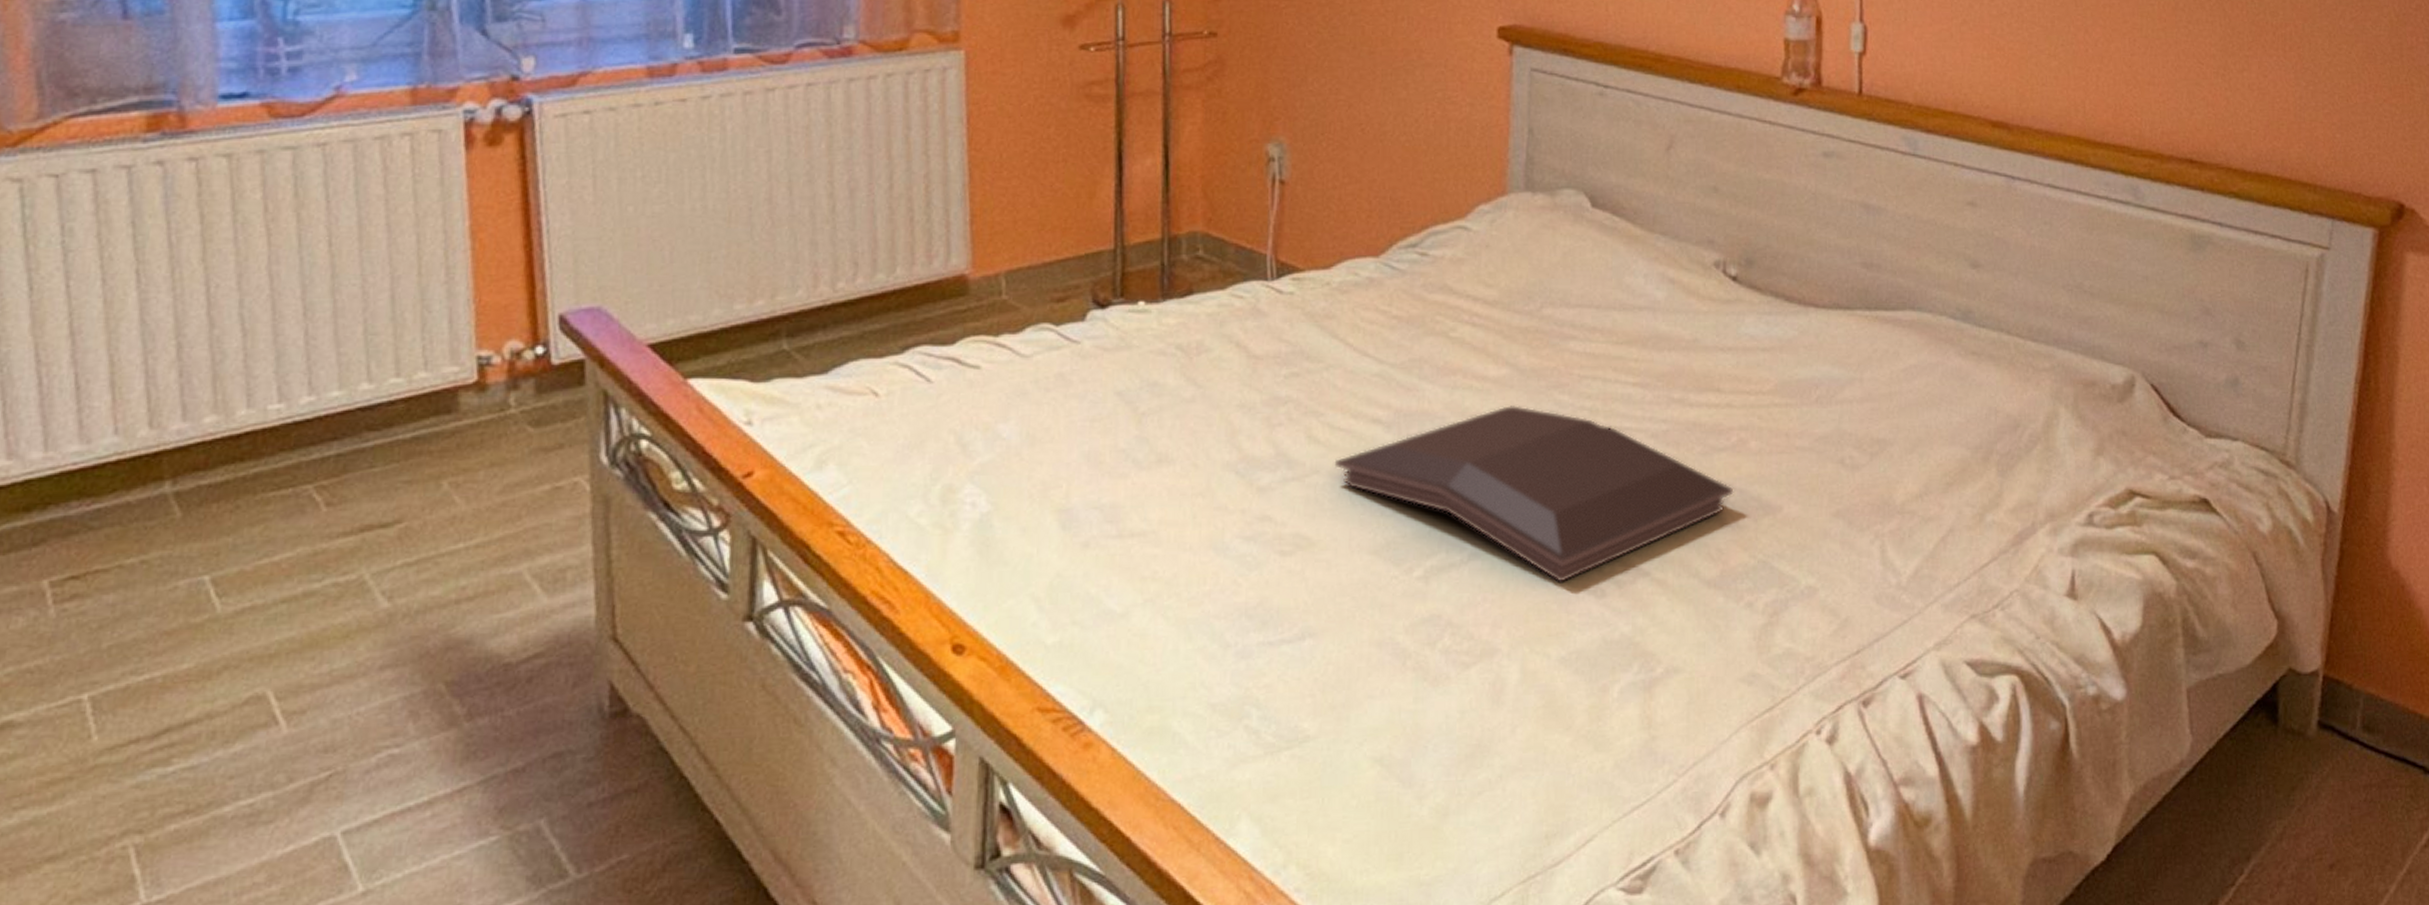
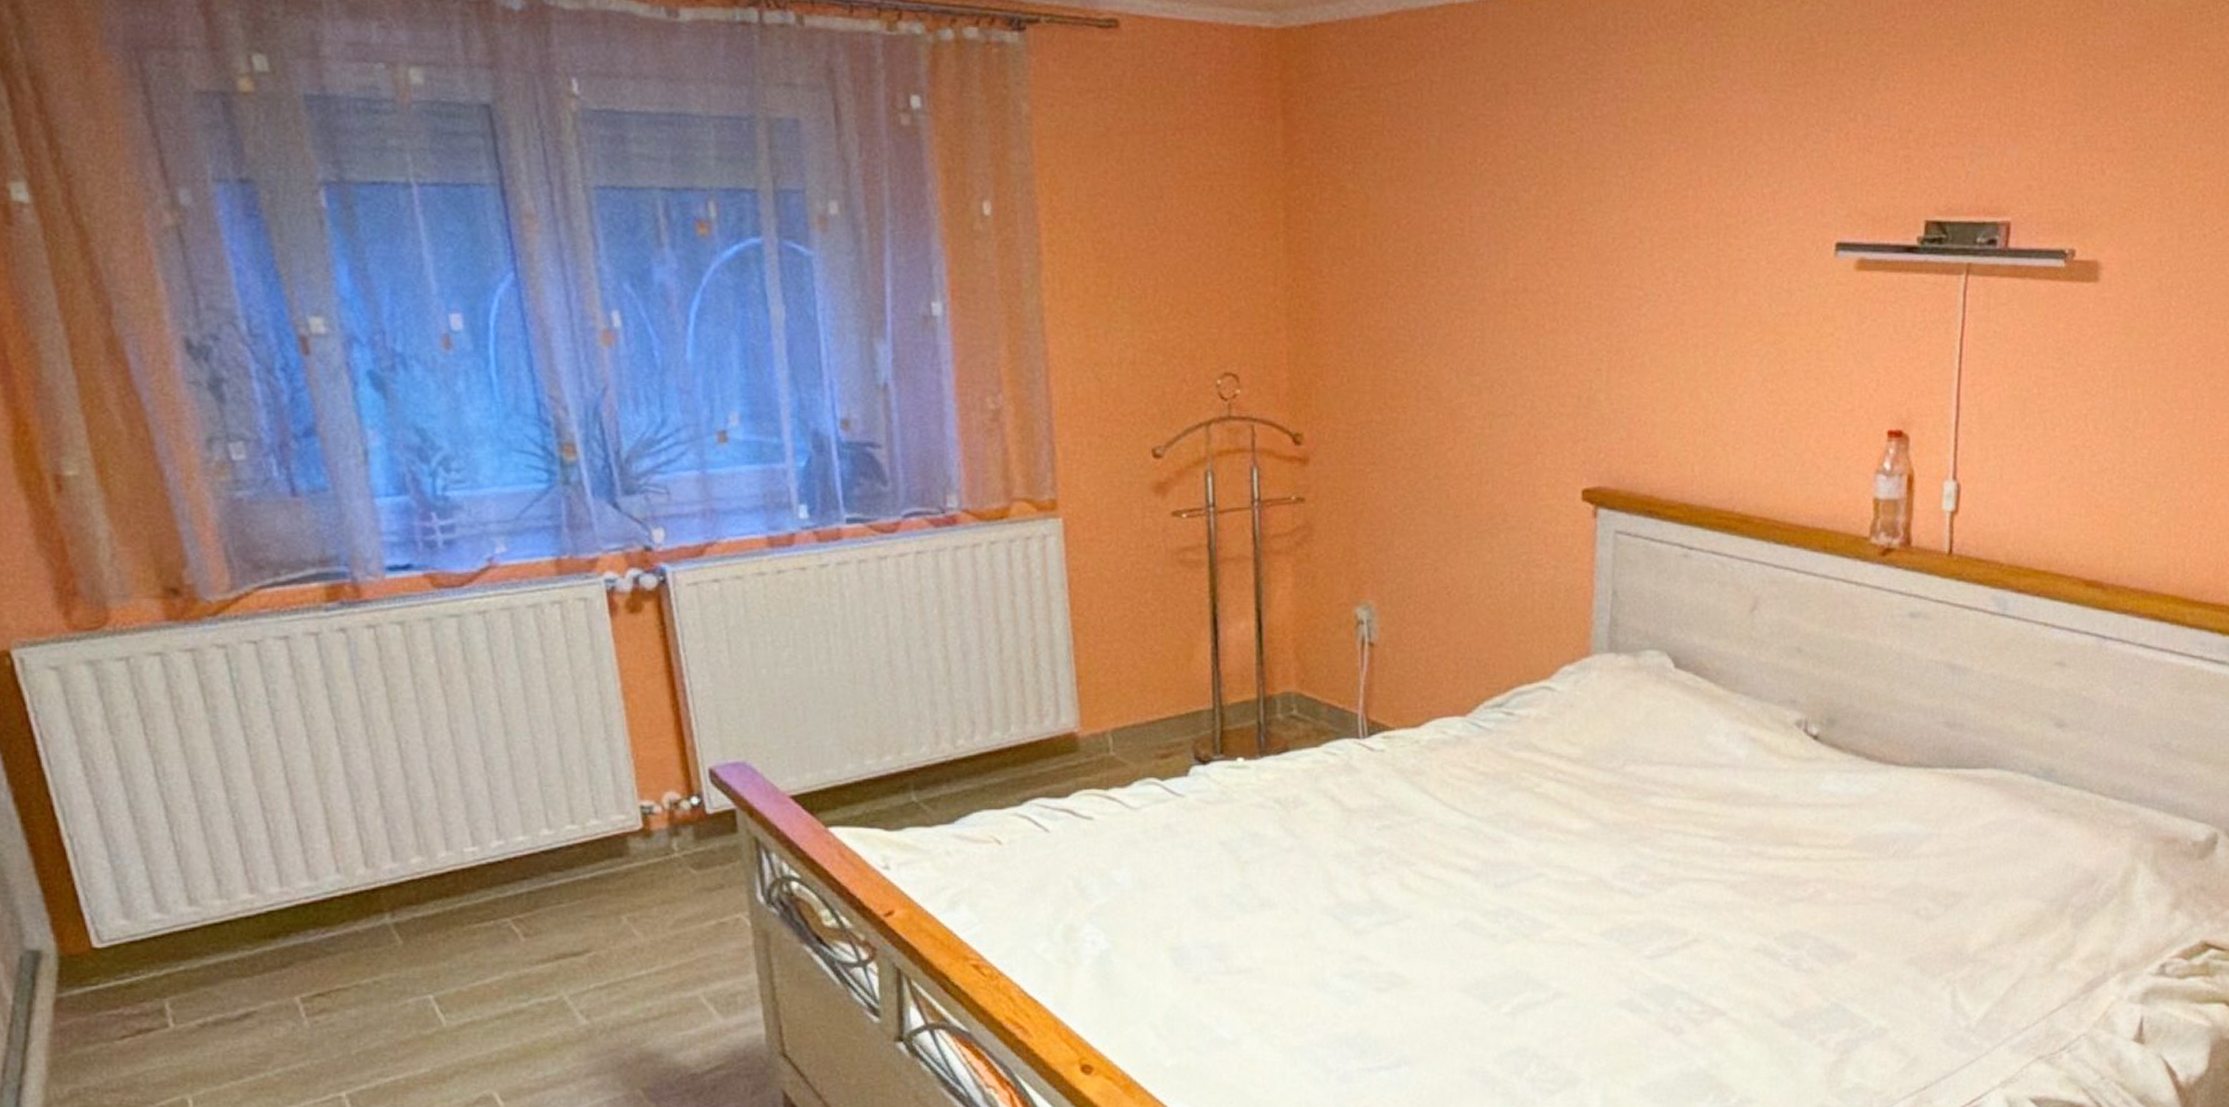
serving tray: present [1335,404,1734,582] -> none [1427,856,1810,1020]

